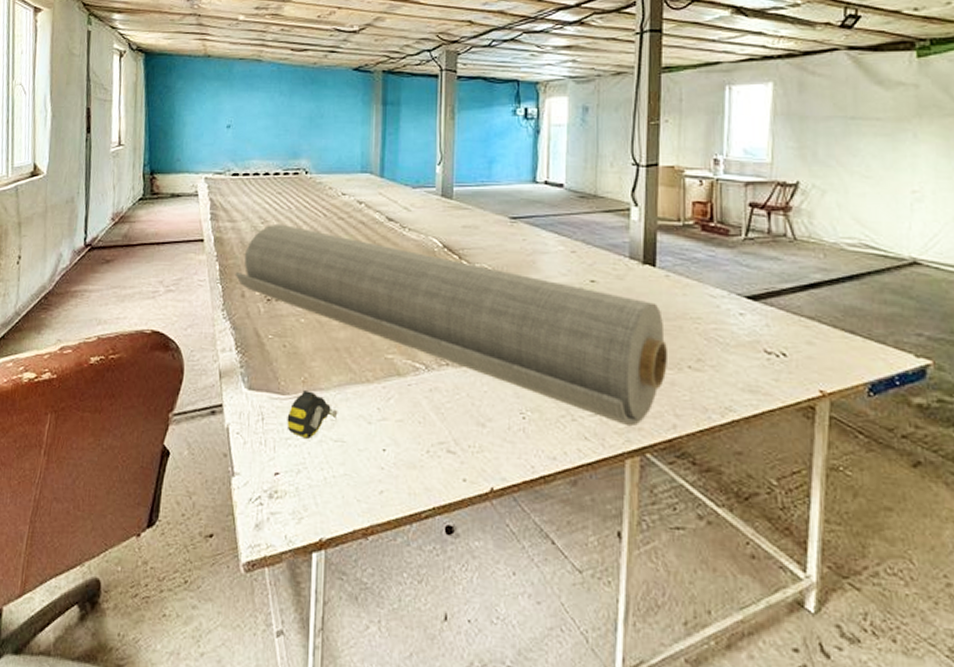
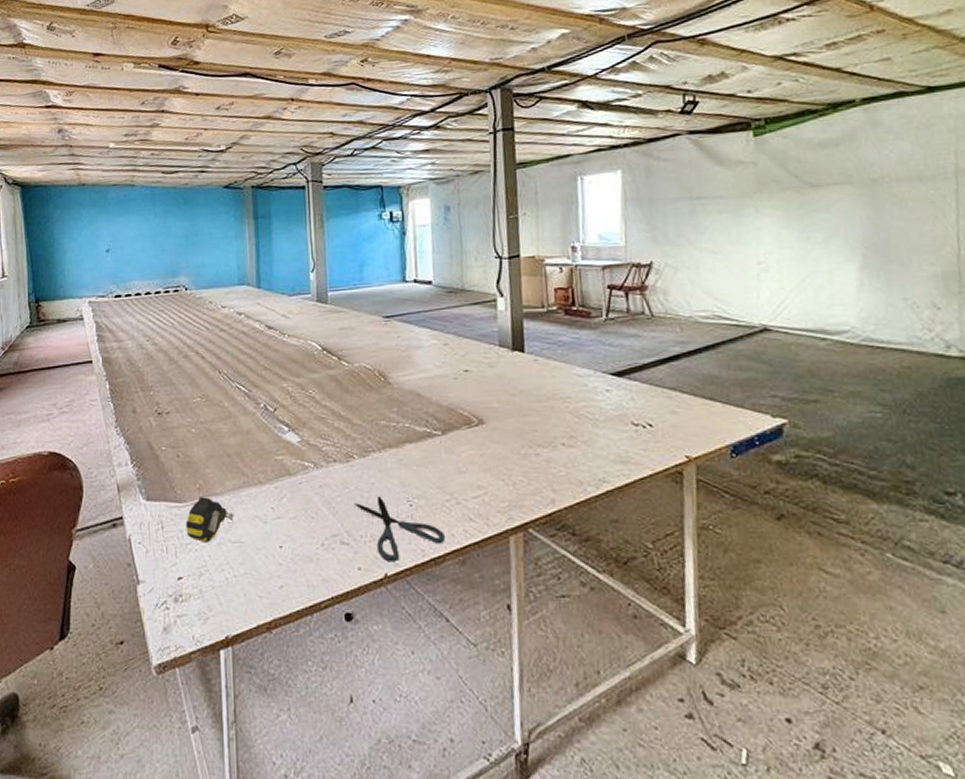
fabric roll: present [235,223,669,427] -> none [125,340,543,505]
shears: none [464,406,557,477] -> present [354,496,445,562]

